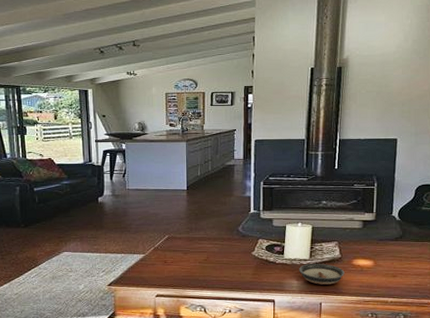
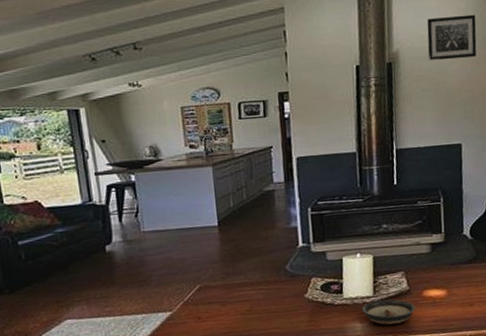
wall art: none [374,30,419,67] -> present [427,14,477,61]

